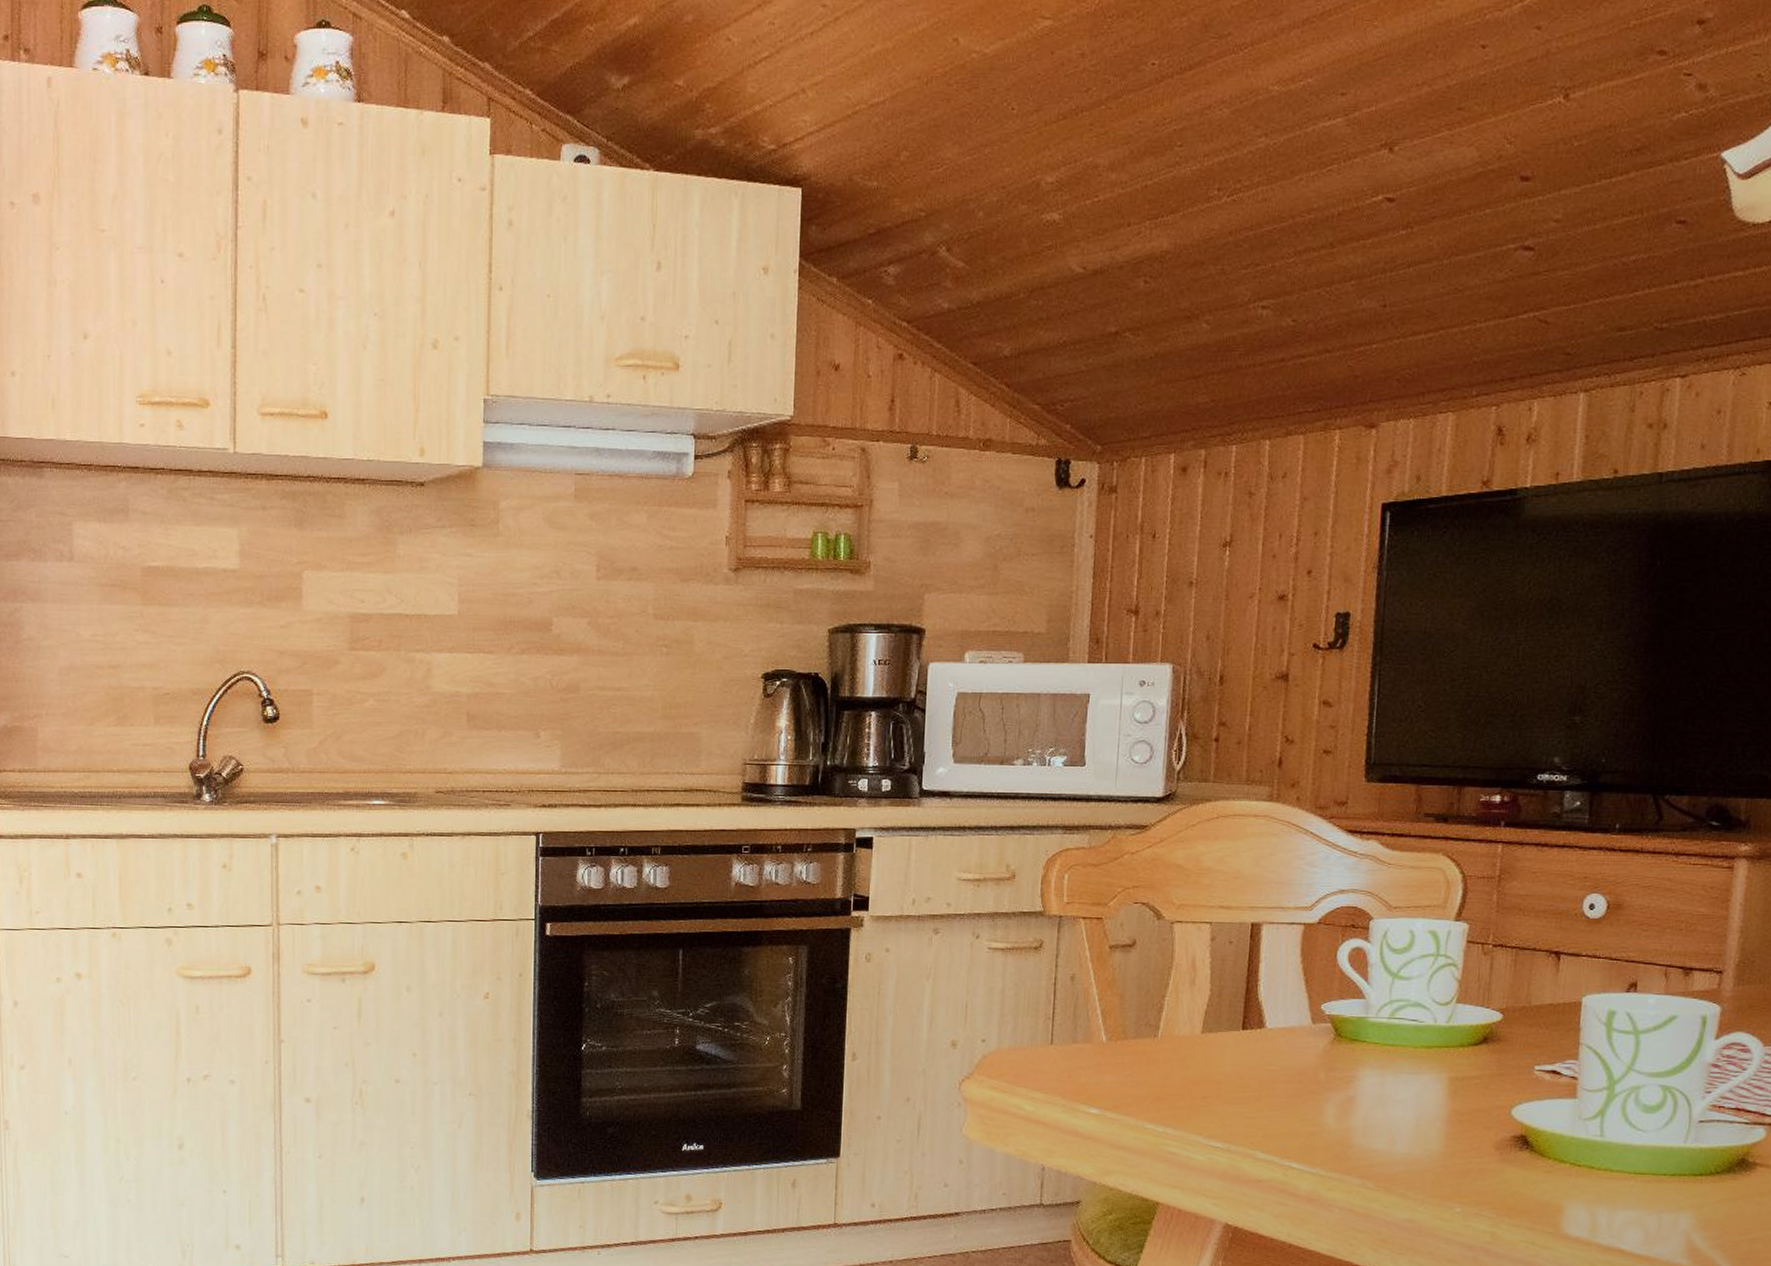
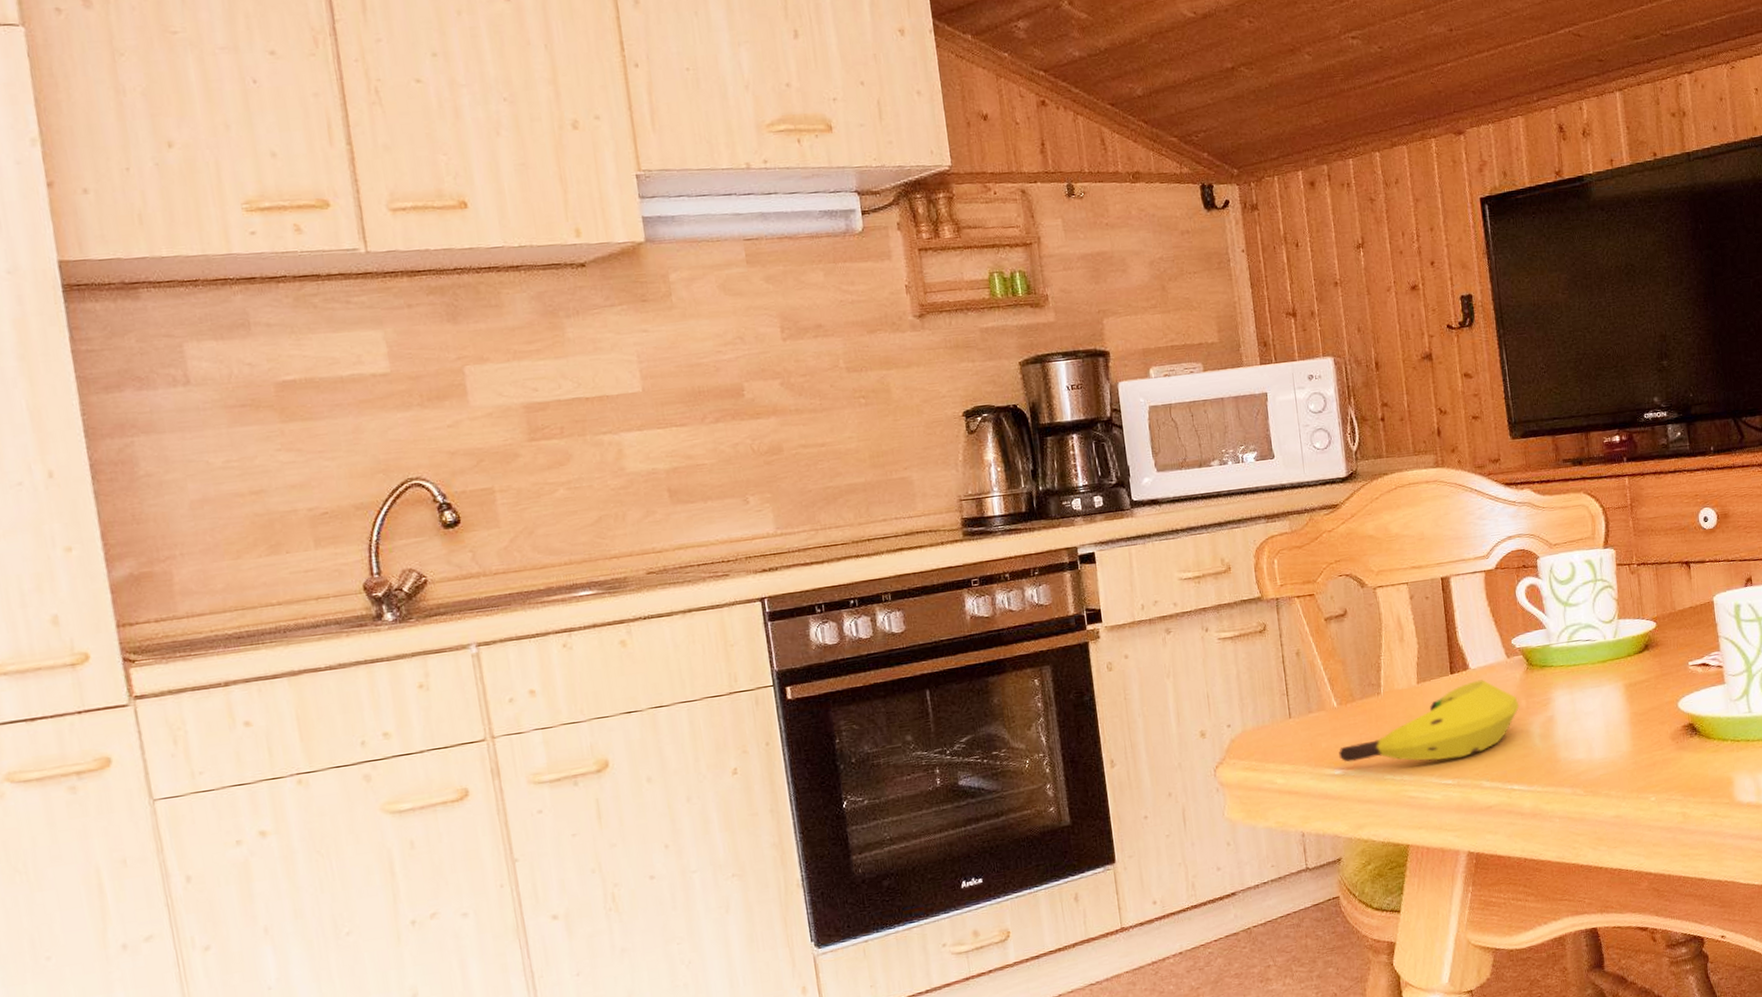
banana: none [1098,1041,1317,1121] -> present [1339,679,1520,763]

